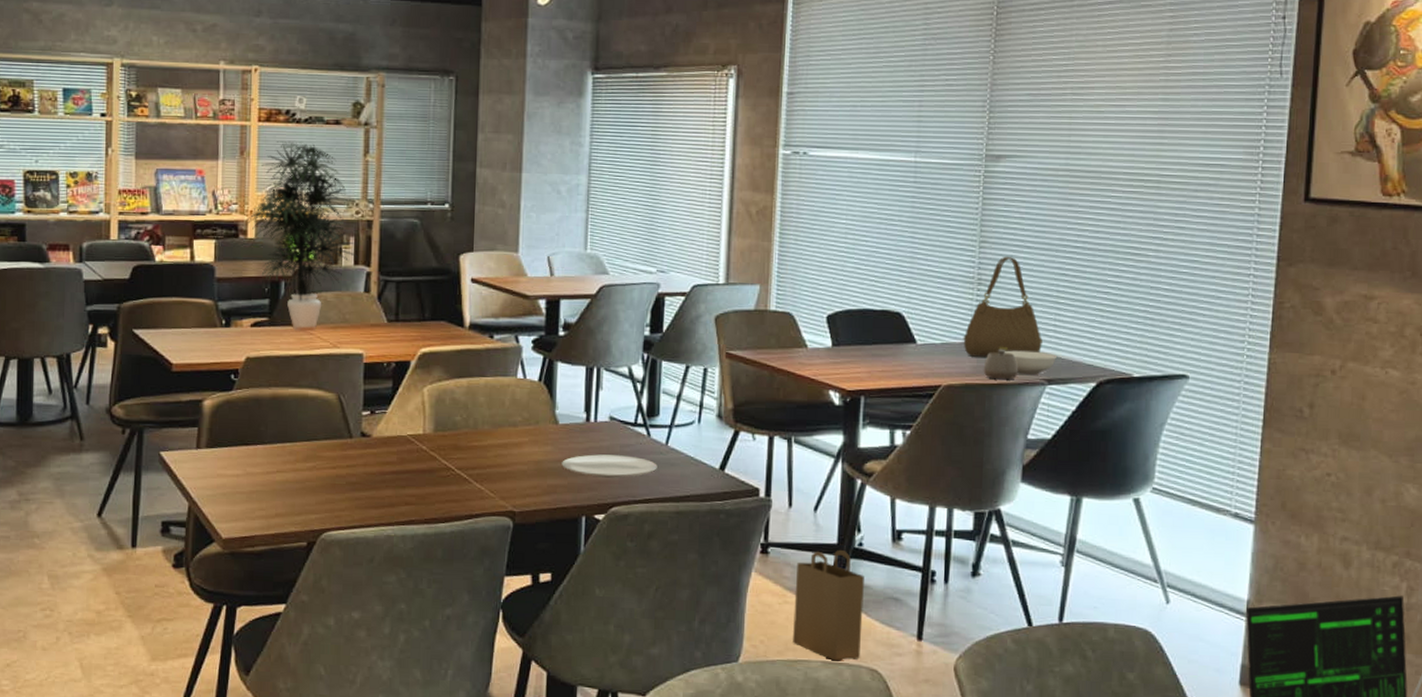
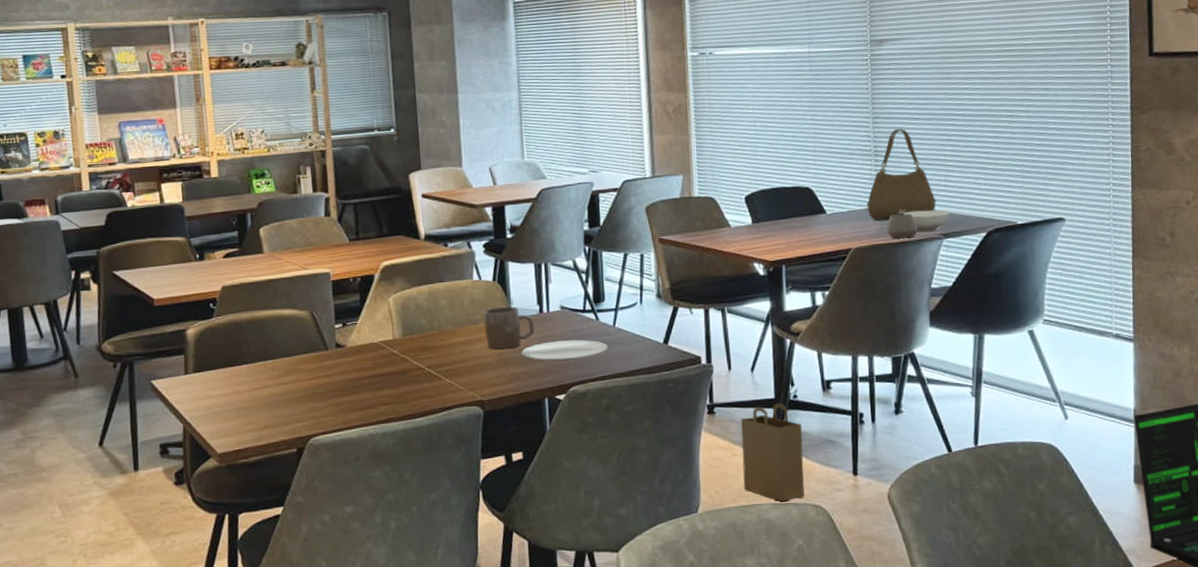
plant: present [246,140,358,332] -> none [208,84,315,258]
mug: none [524,410,579,458] -> present [484,306,535,350]

